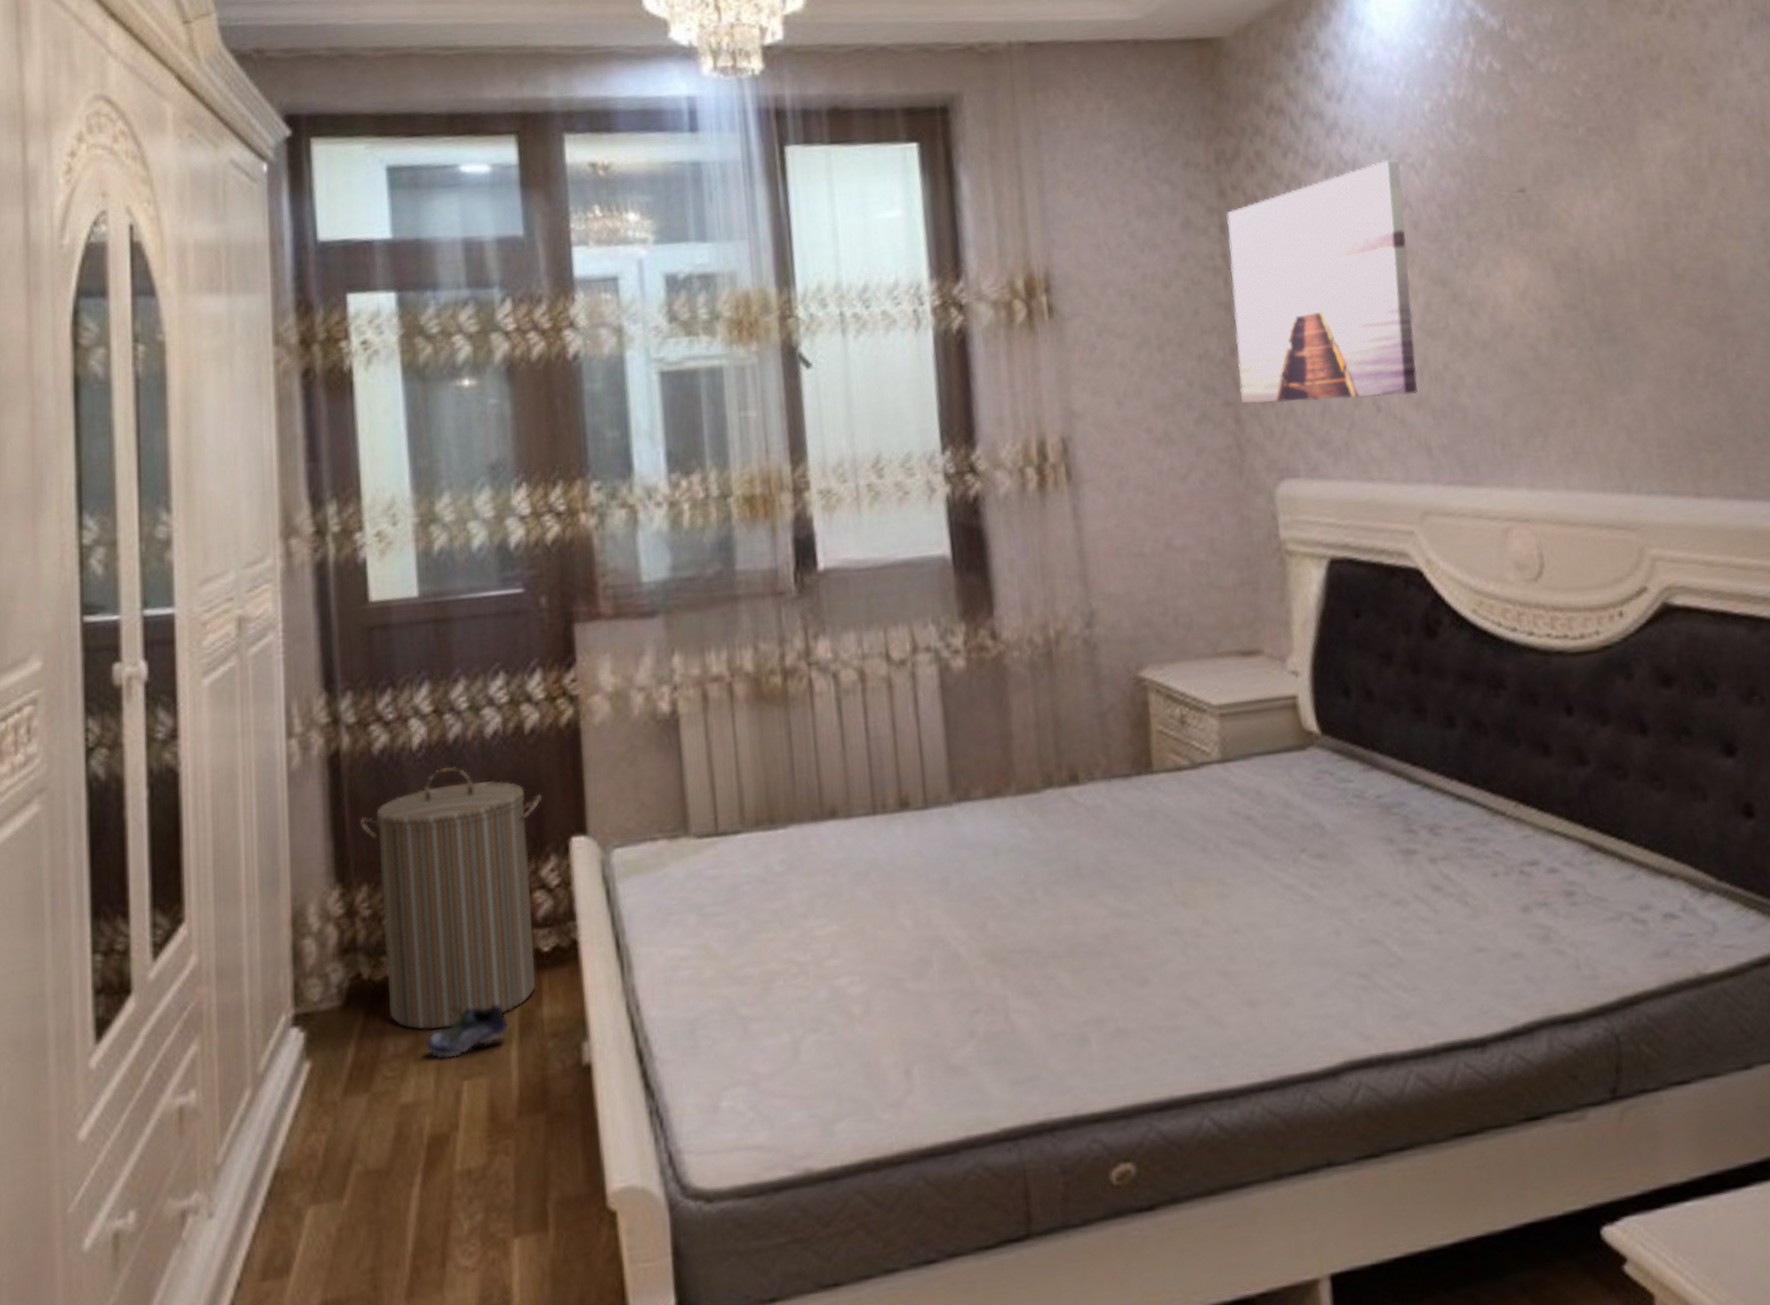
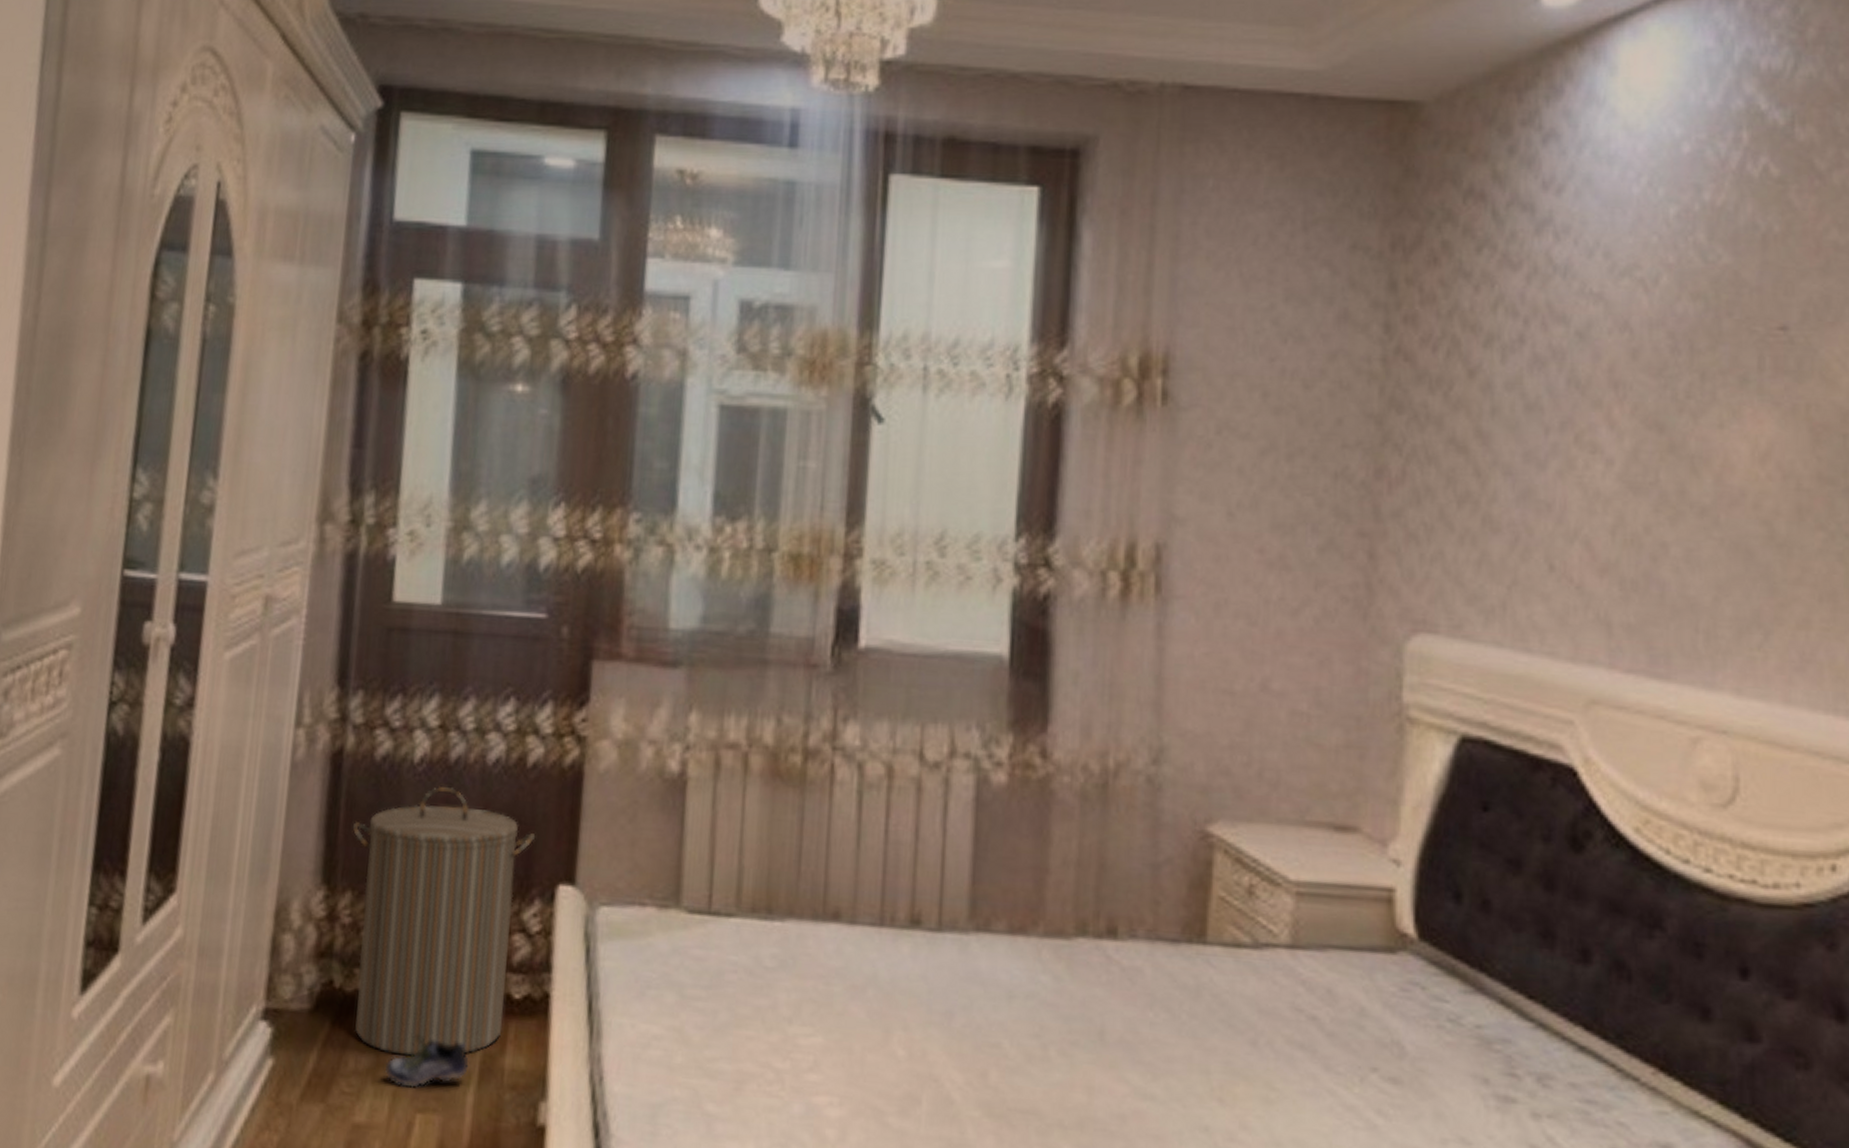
wall art: present [1226,159,1418,404] -> none [1378,269,1626,556]

